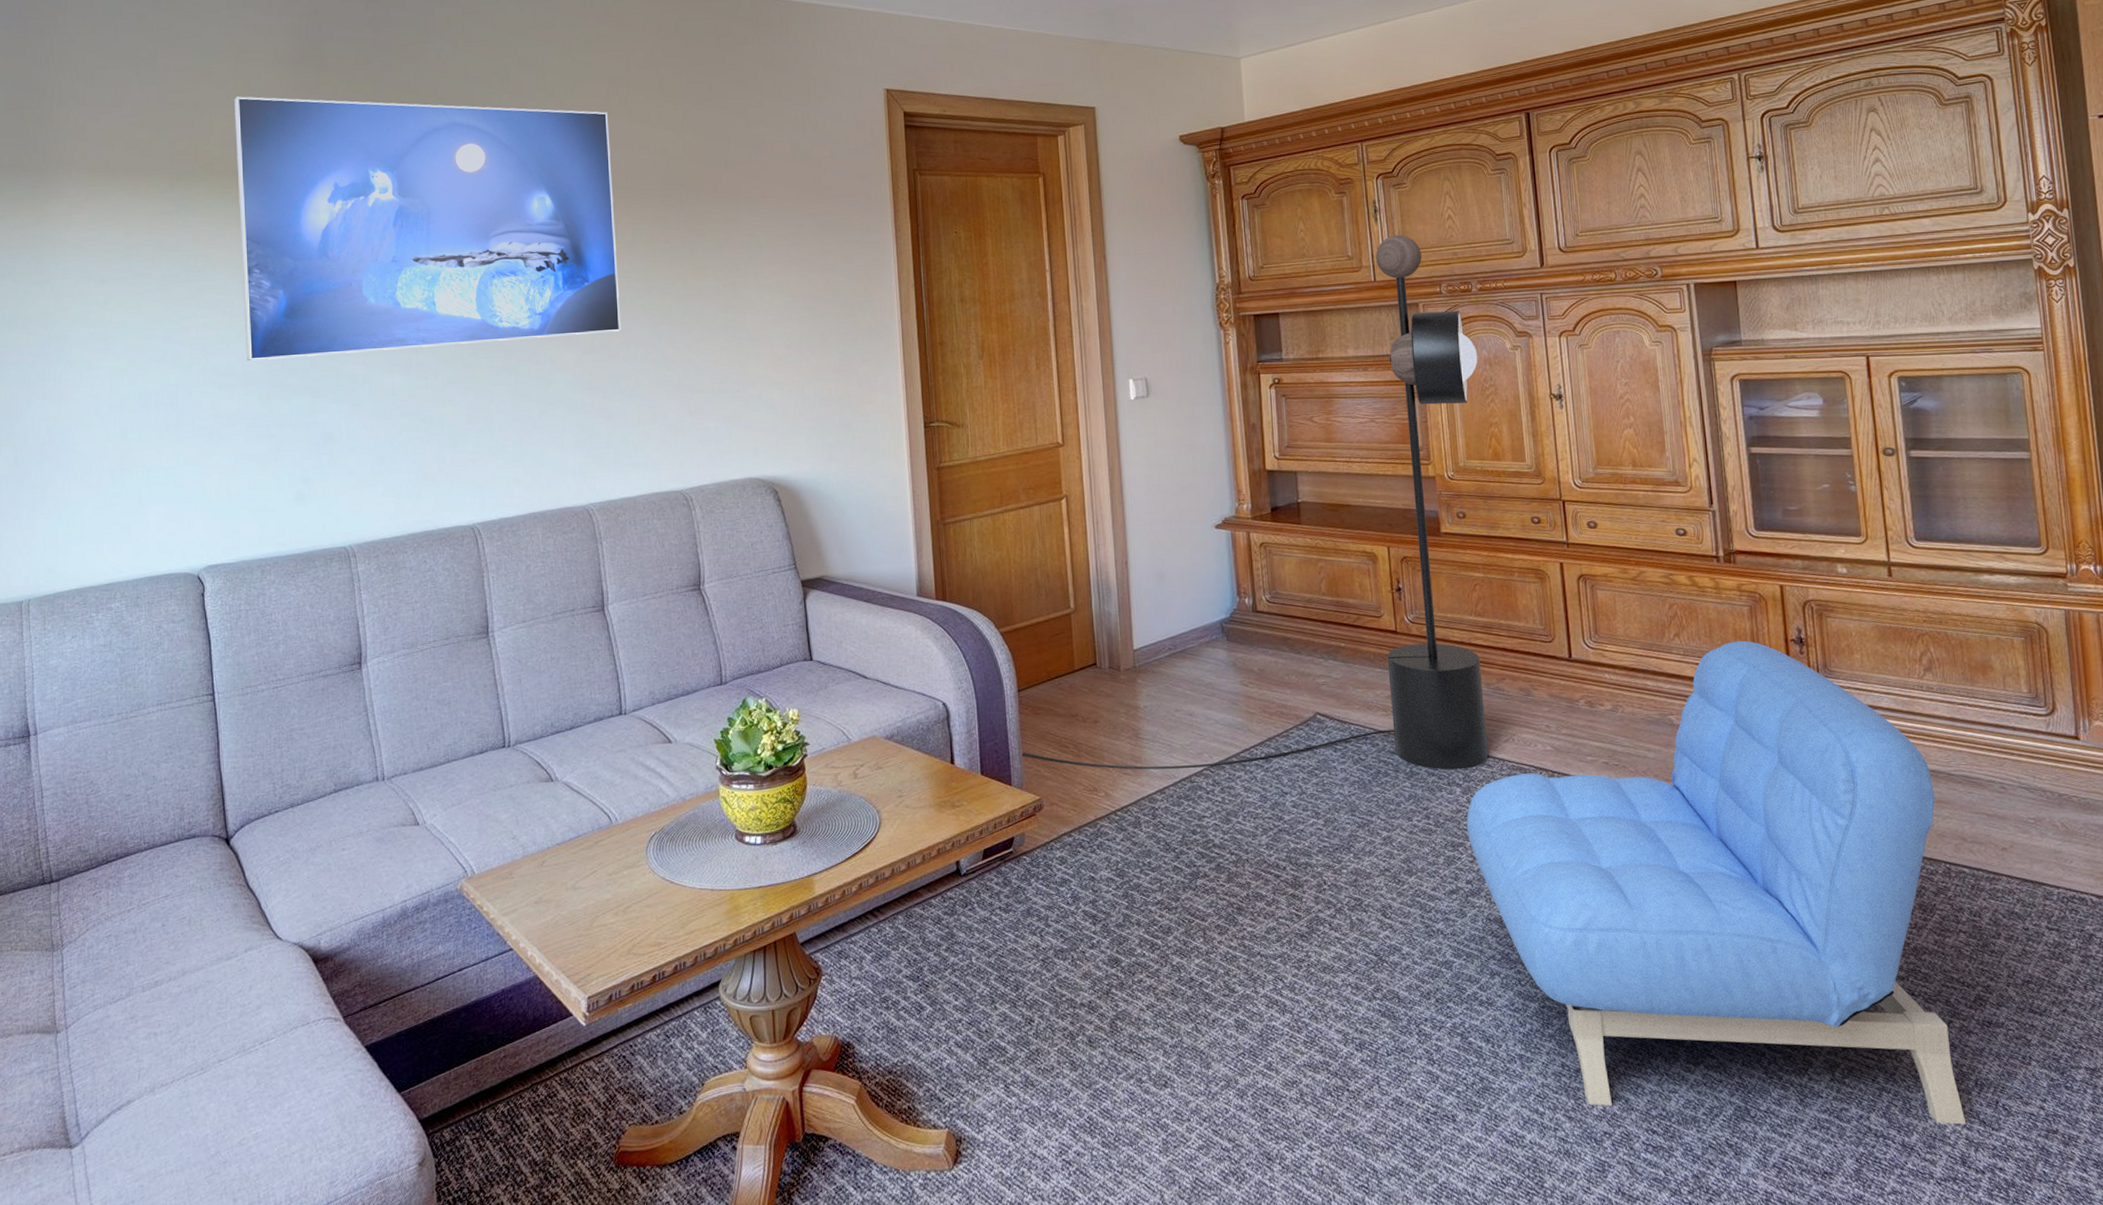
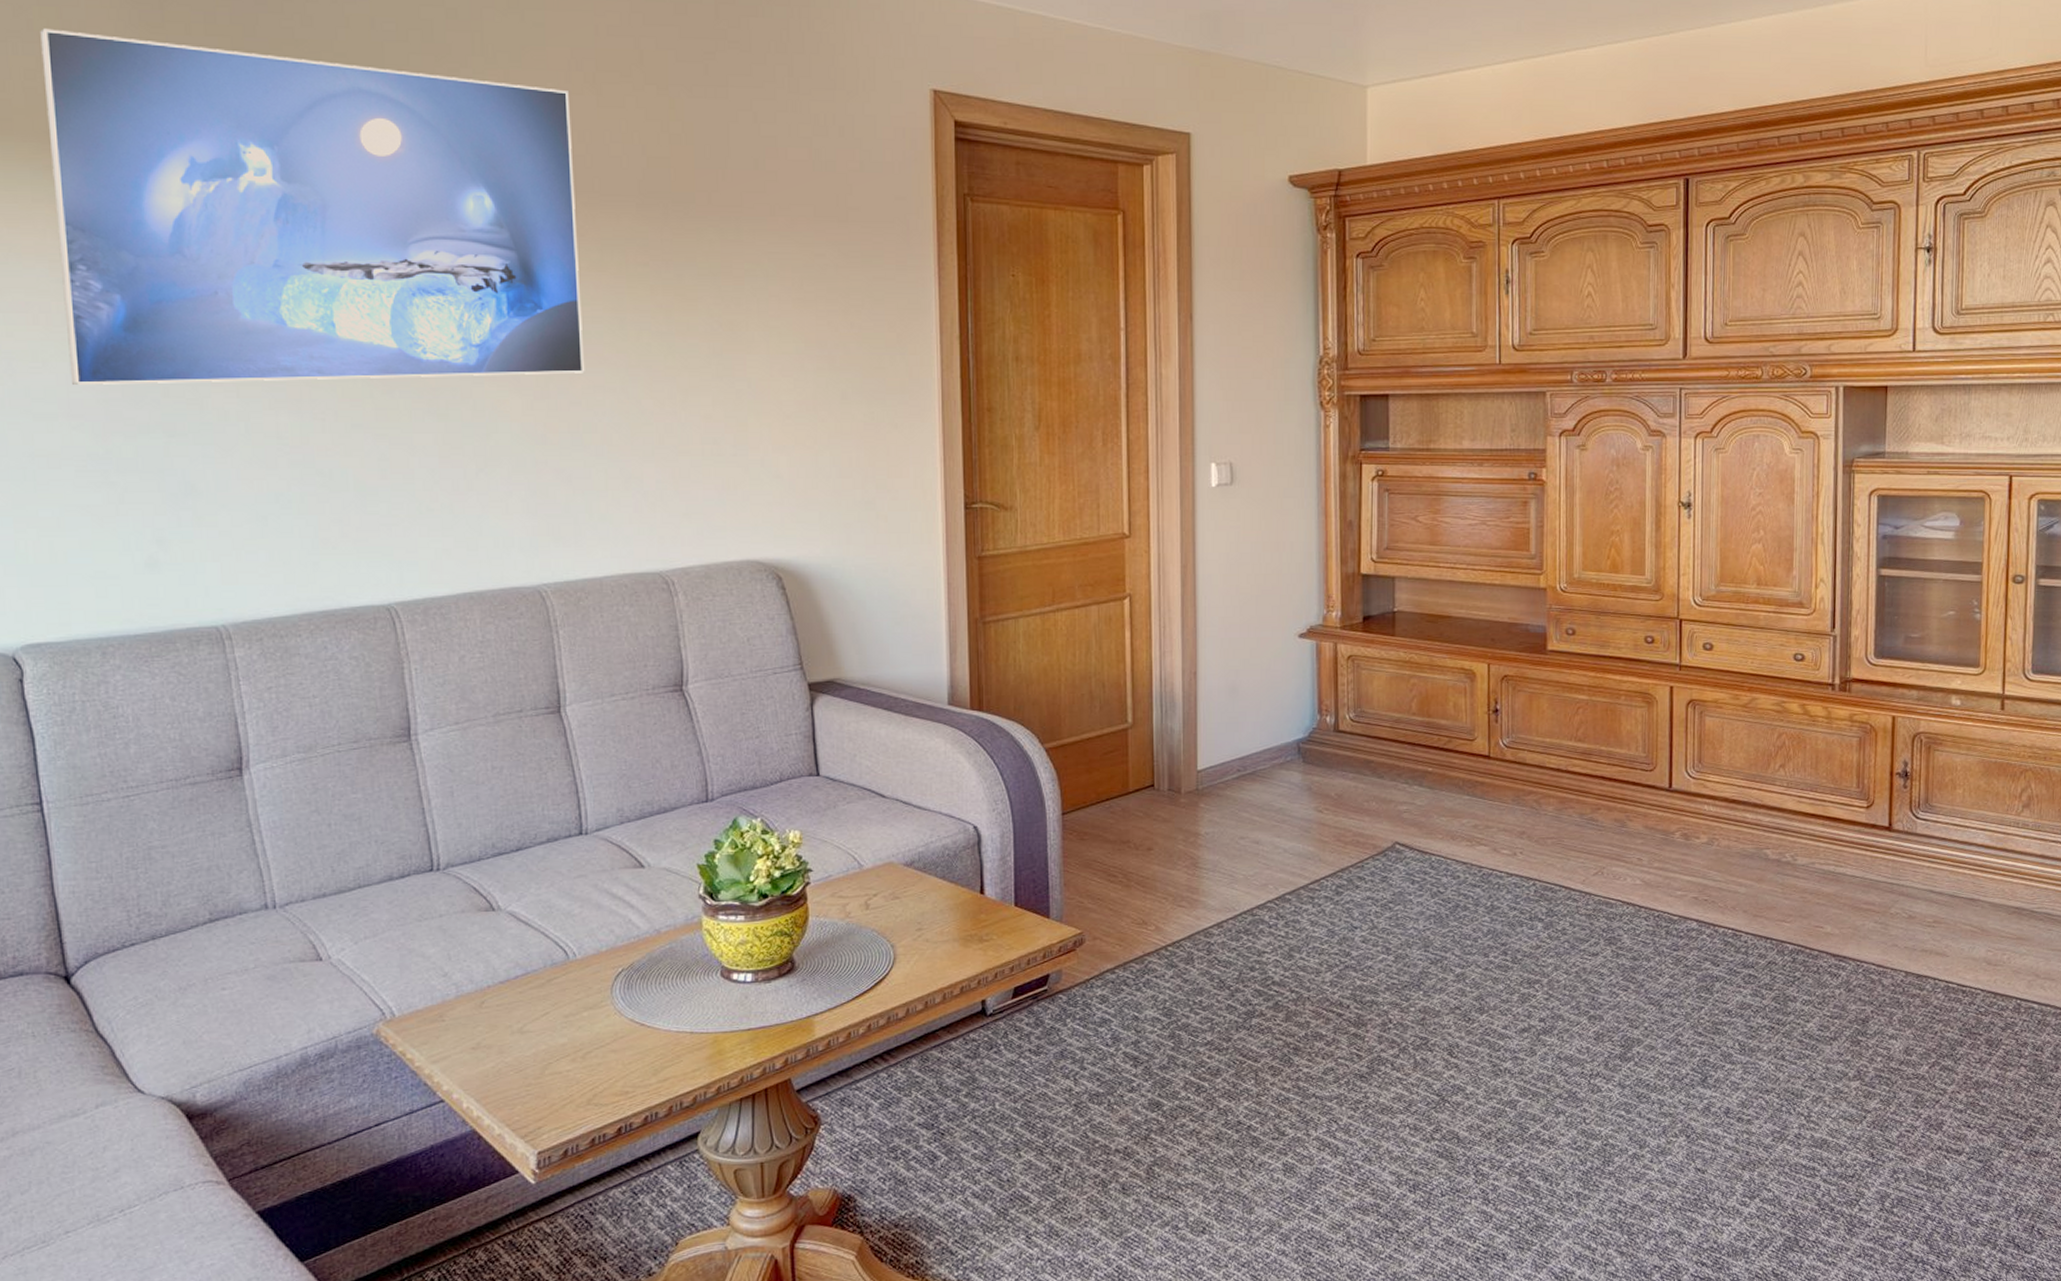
floor lamp: present [1021,234,1489,770] -> none [1062,311,1606,904]
armchair: present [1466,640,1967,1125] -> none [1545,773,2016,1249]

